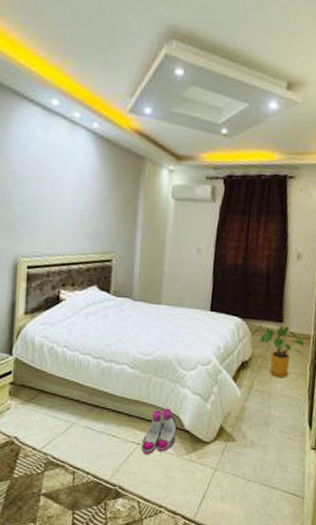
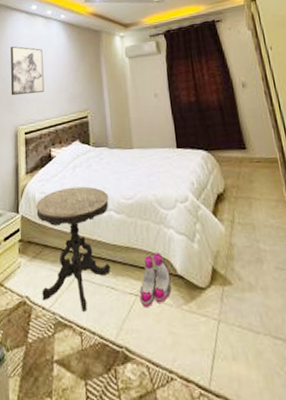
wall art: none [11,150,62,221] -> present [10,46,44,96]
side table: none [33,335,124,454] -> present [36,186,111,312]
house plant: present [252,324,305,378] -> none [220,152,276,208]

